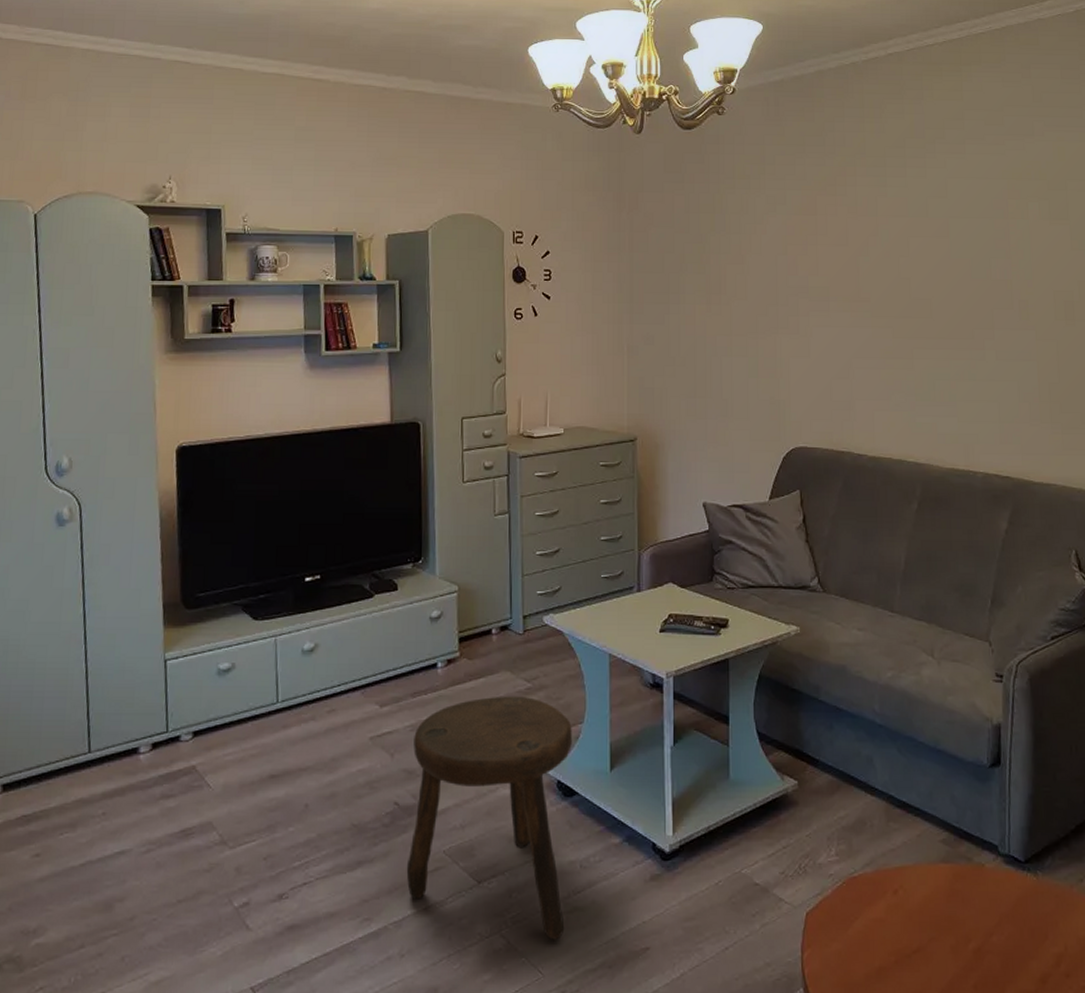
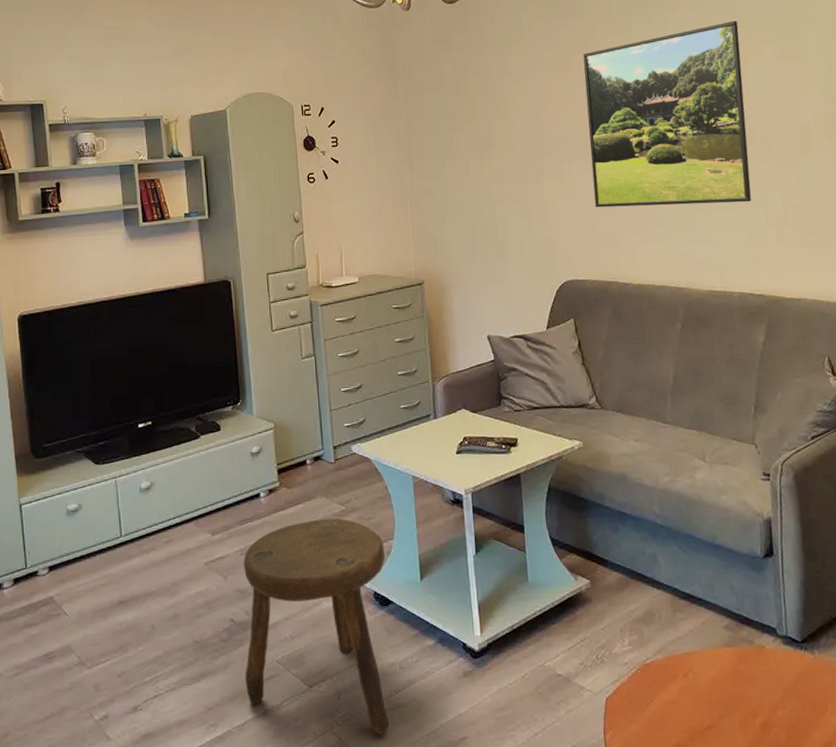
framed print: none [830,171,1005,374] -> present [583,20,751,208]

